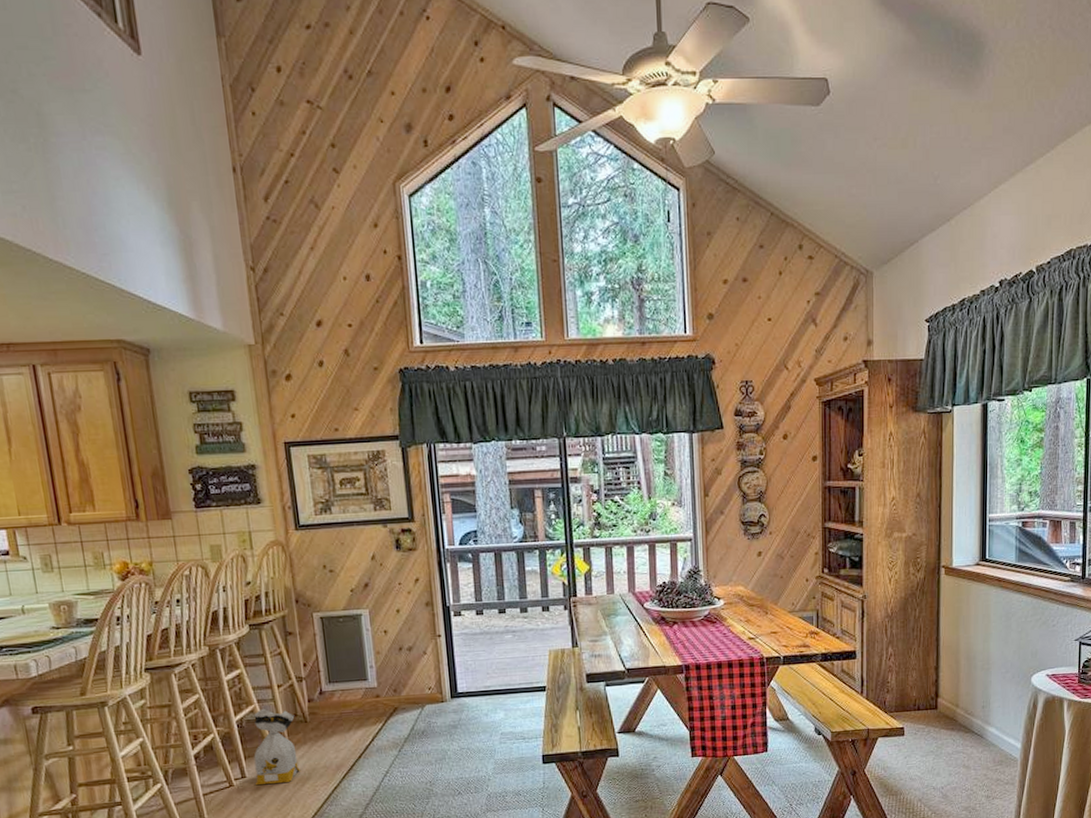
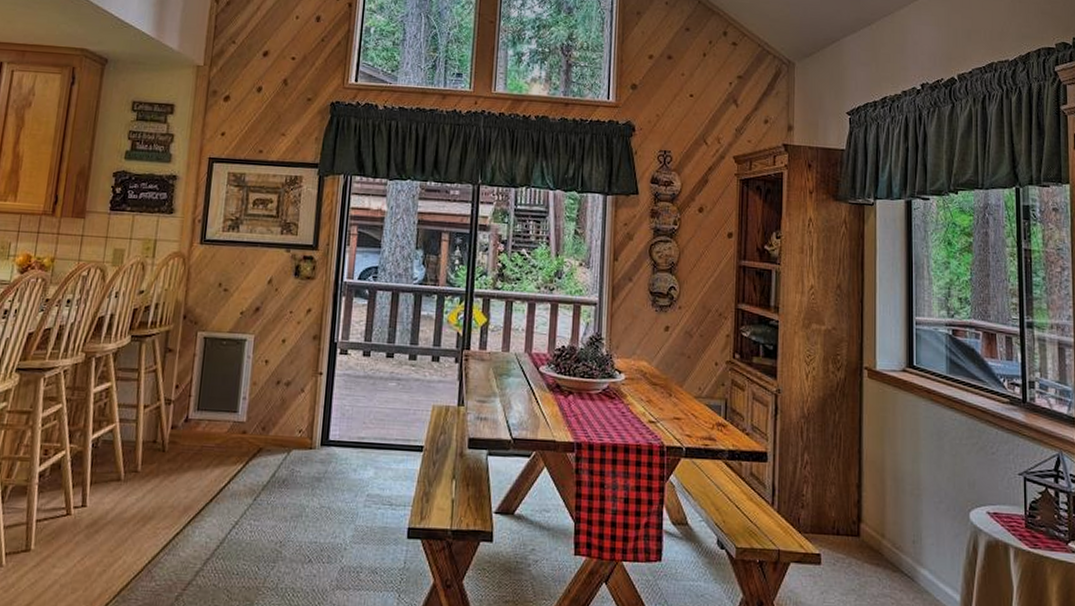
bag: present [254,708,300,786] -> none [93,429,154,519]

